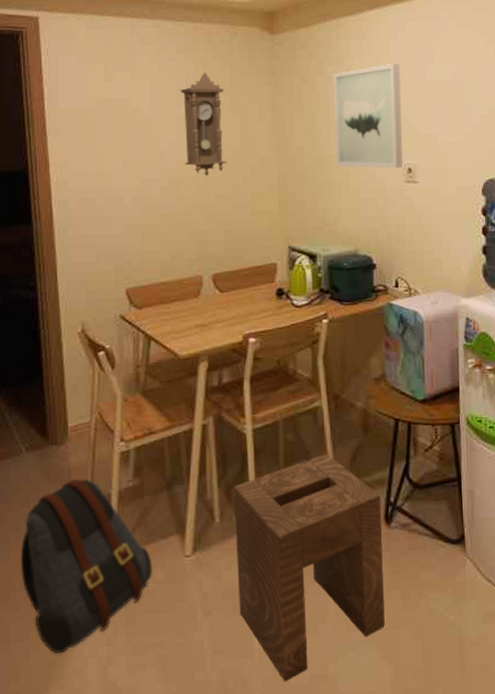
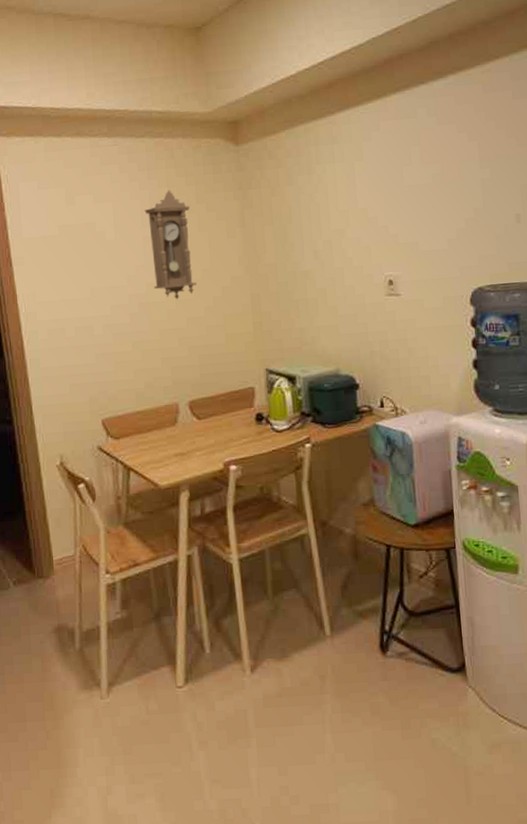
backpack: present [20,478,152,653] -> none [15,611,146,783]
stool: present [233,454,385,681] -> none [222,582,385,811]
wall art: present [333,64,403,169] -> none [303,168,383,283]

